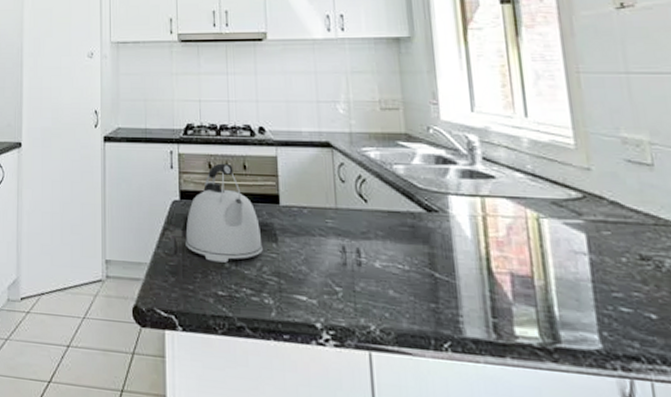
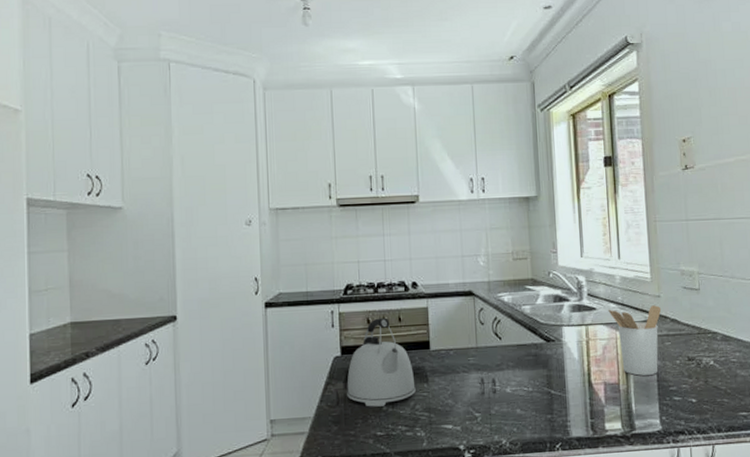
utensil holder: none [512,179,594,272] -> present [608,305,662,376]

